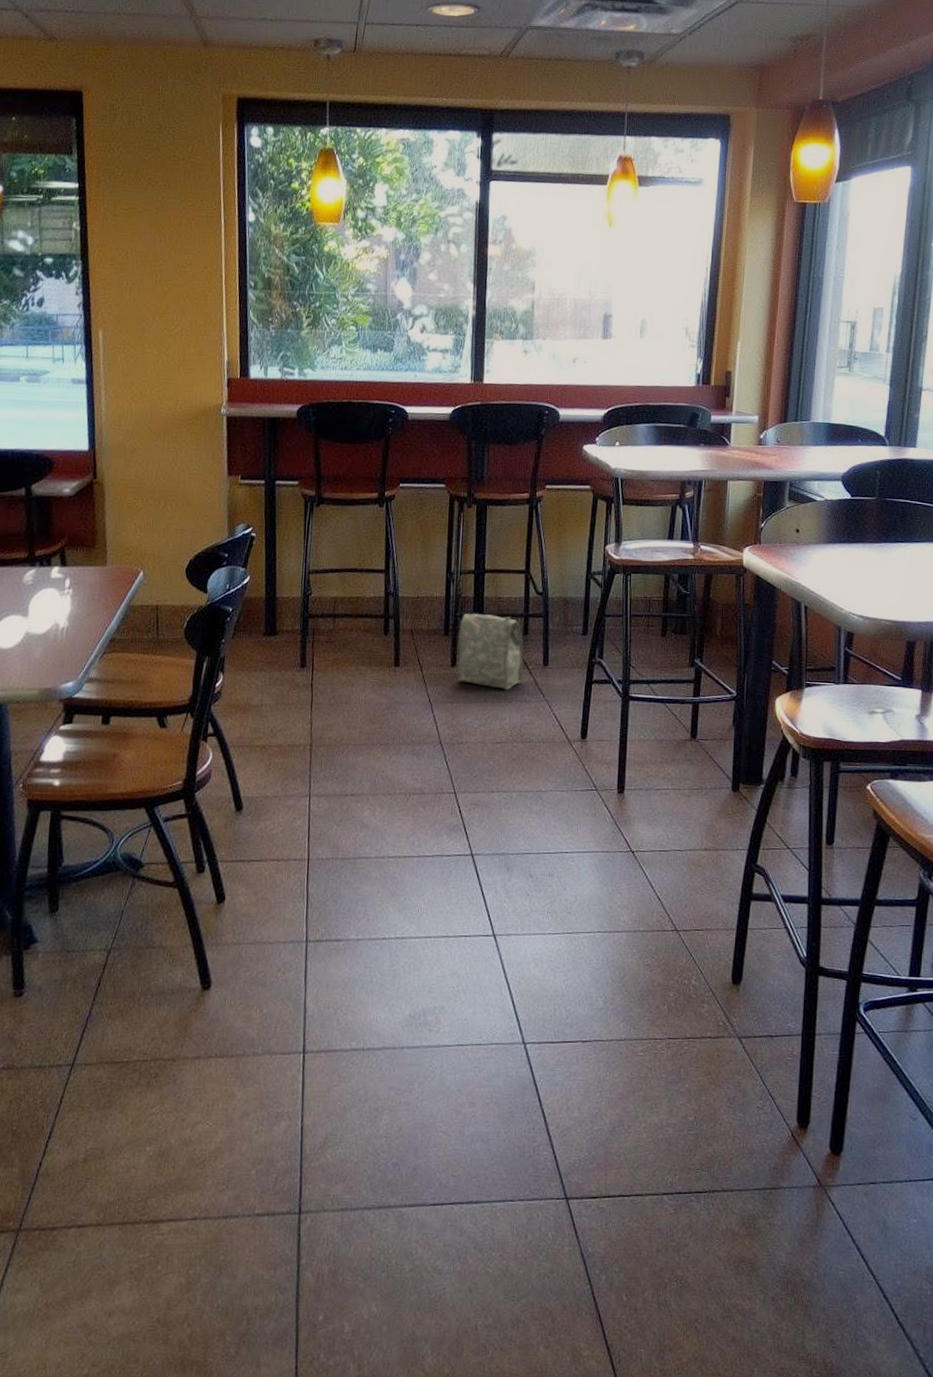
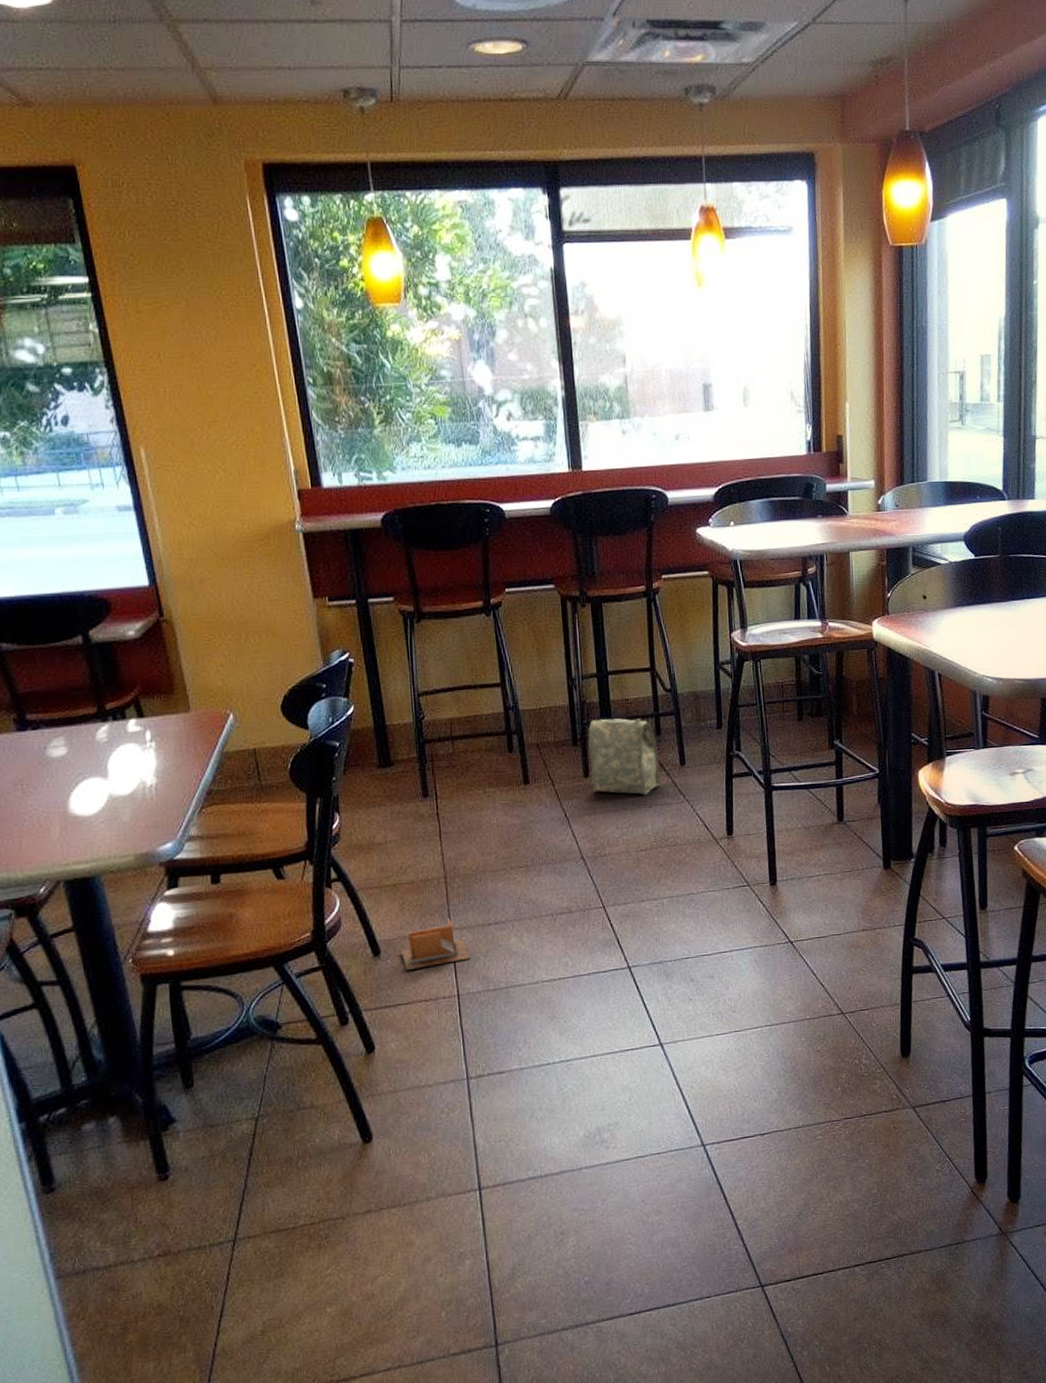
cardboard box: none [261,784,325,829] -> present [401,918,471,971]

